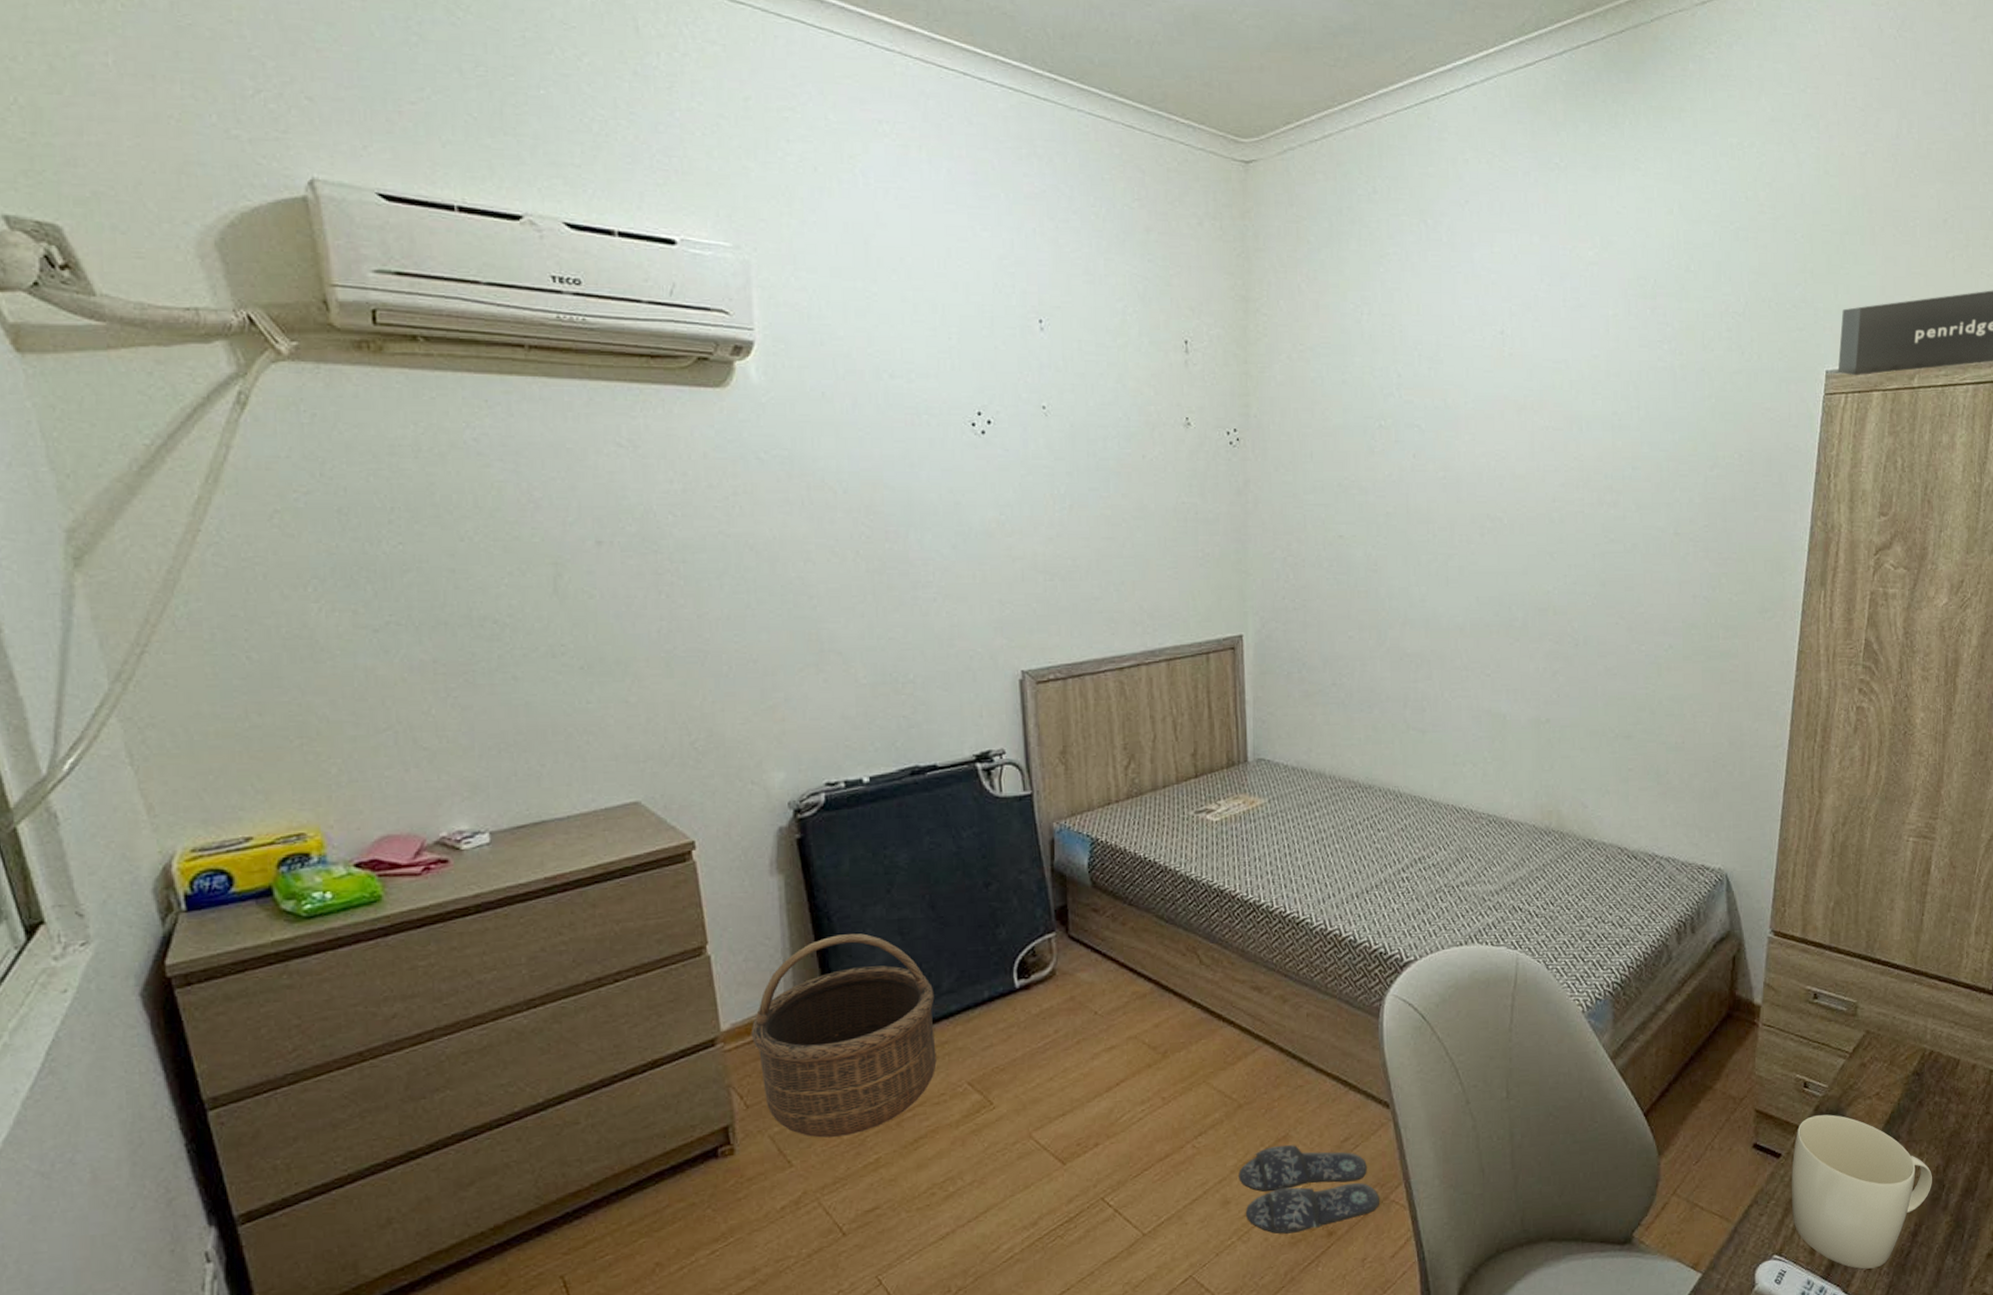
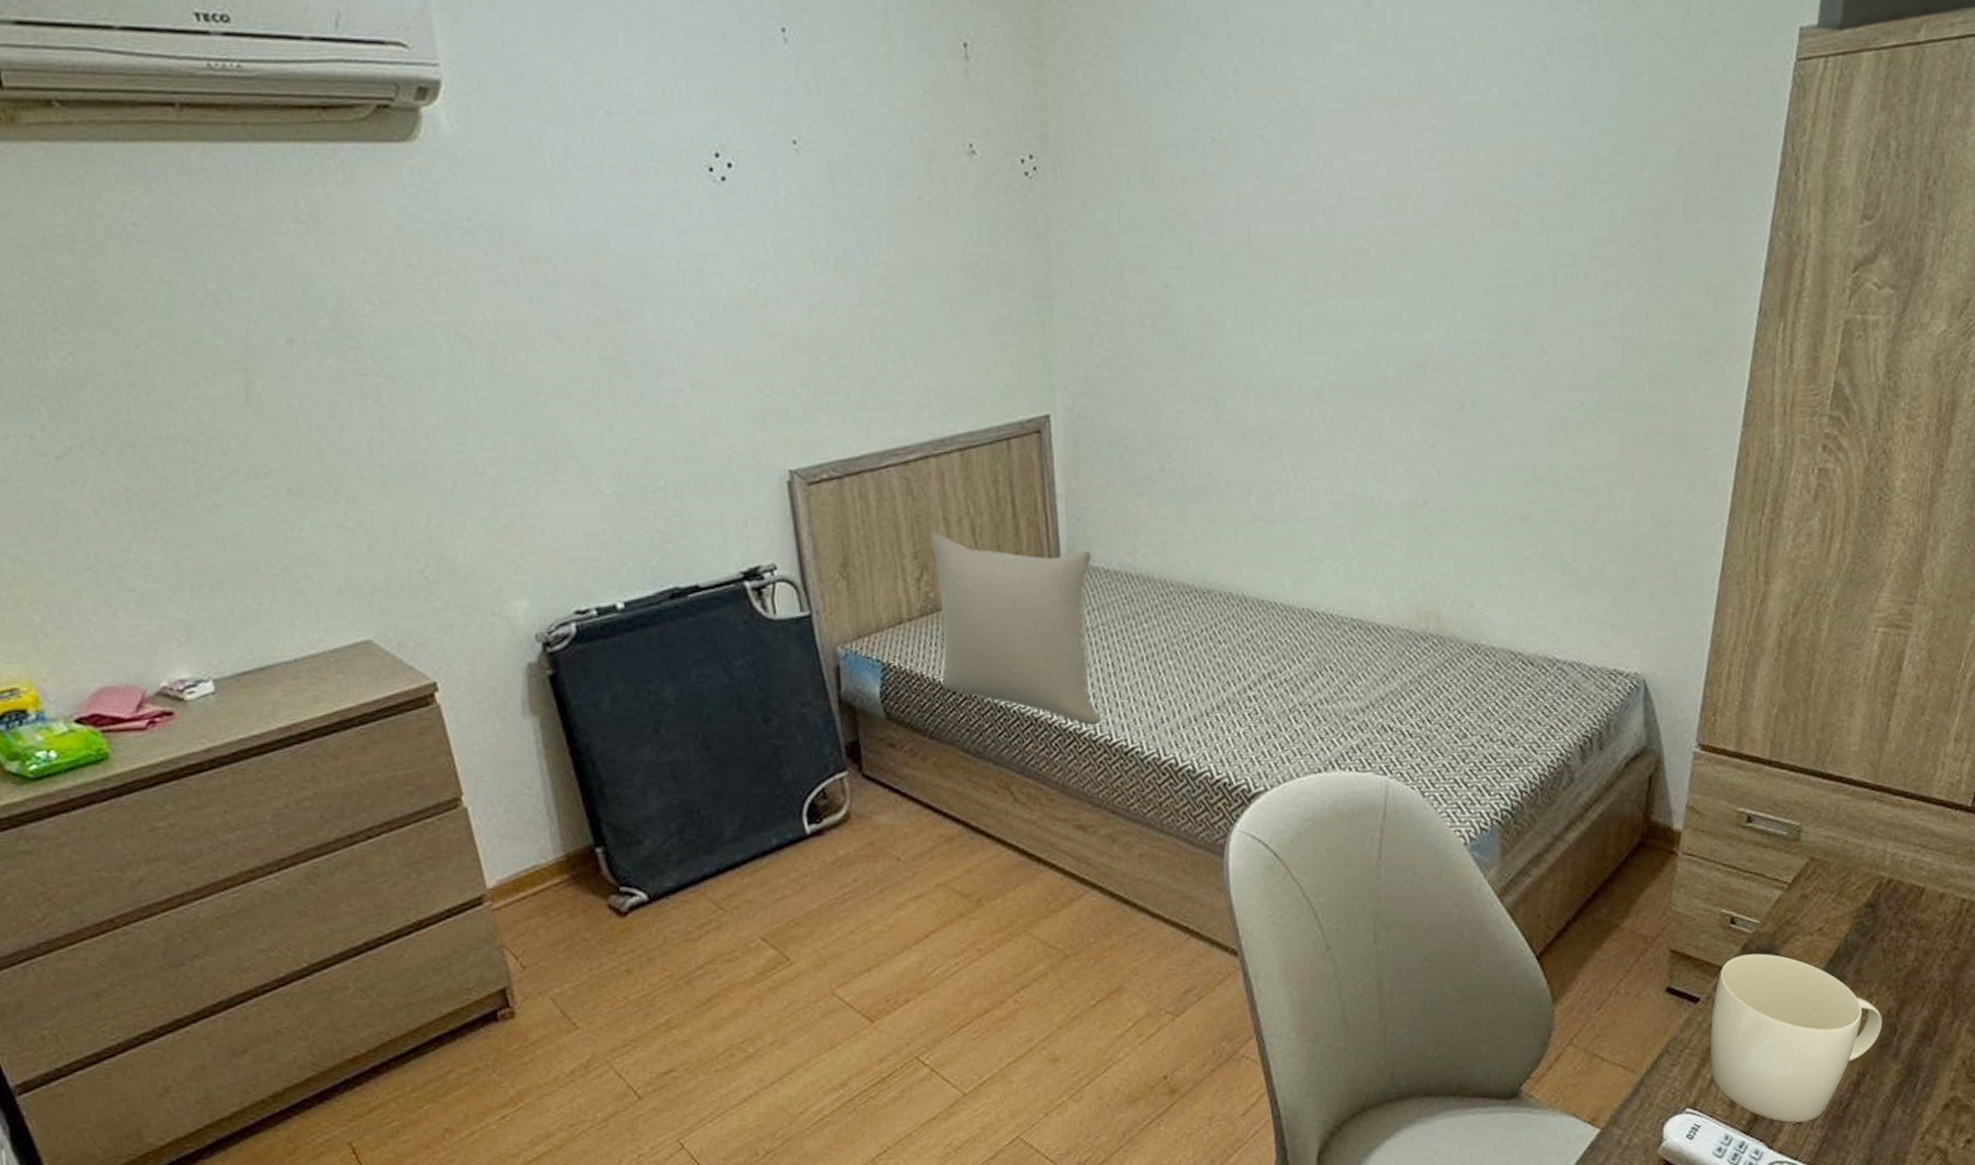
basket: present [751,933,937,1138] -> none [519,778,725,999]
pillow: none [1138,728,1276,898] -> present [929,532,1100,725]
slippers: present [1239,1144,1379,1234] -> none [1067,997,1228,1092]

